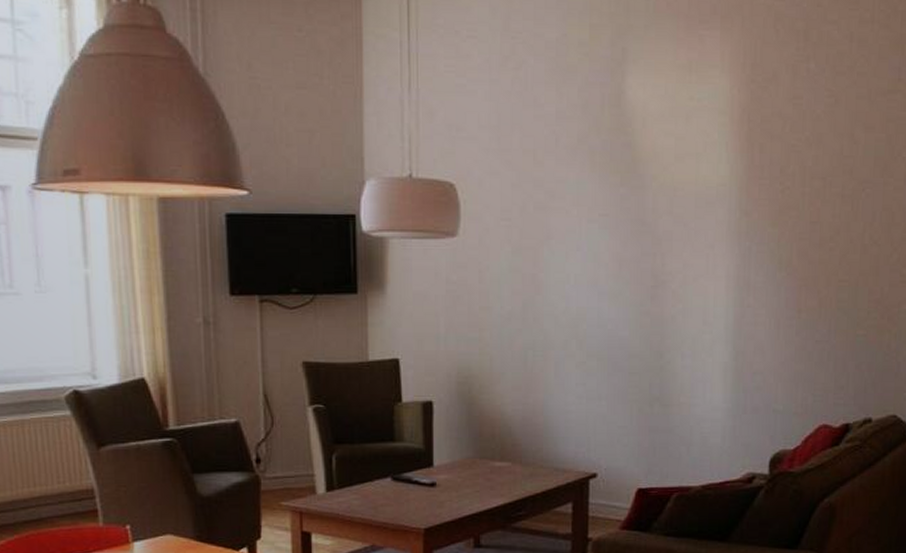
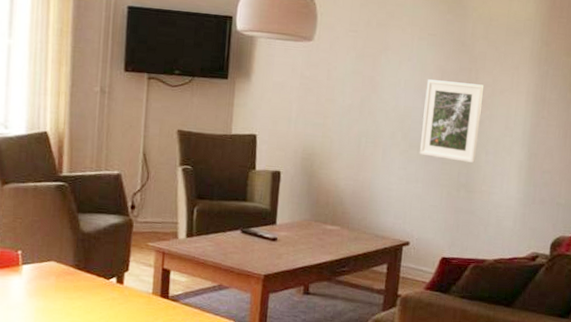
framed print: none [599,271,672,369] -> present [419,79,484,163]

